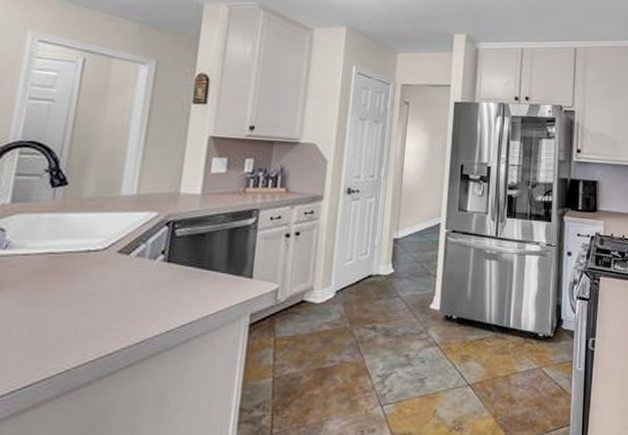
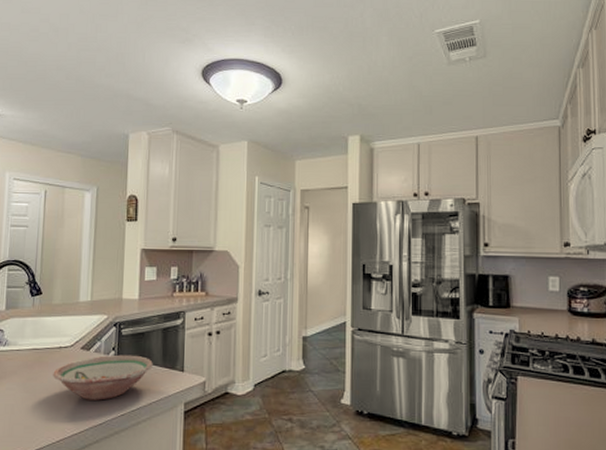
bowl: none [74,259,214,315] -> present [53,354,153,401]

